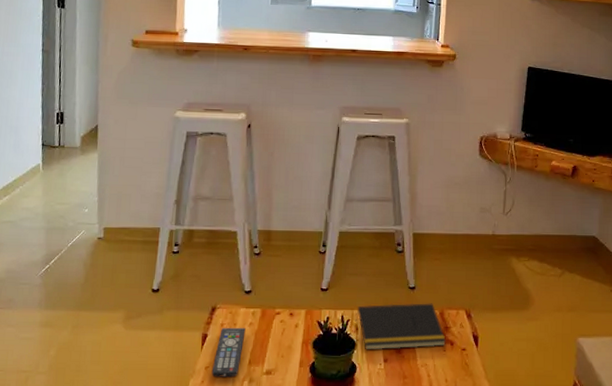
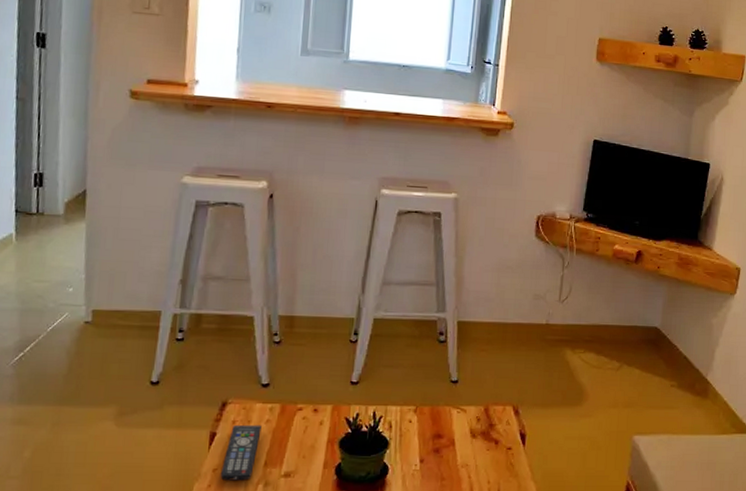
notepad: present [355,303,446,351] -> none [388,398,490,450]

